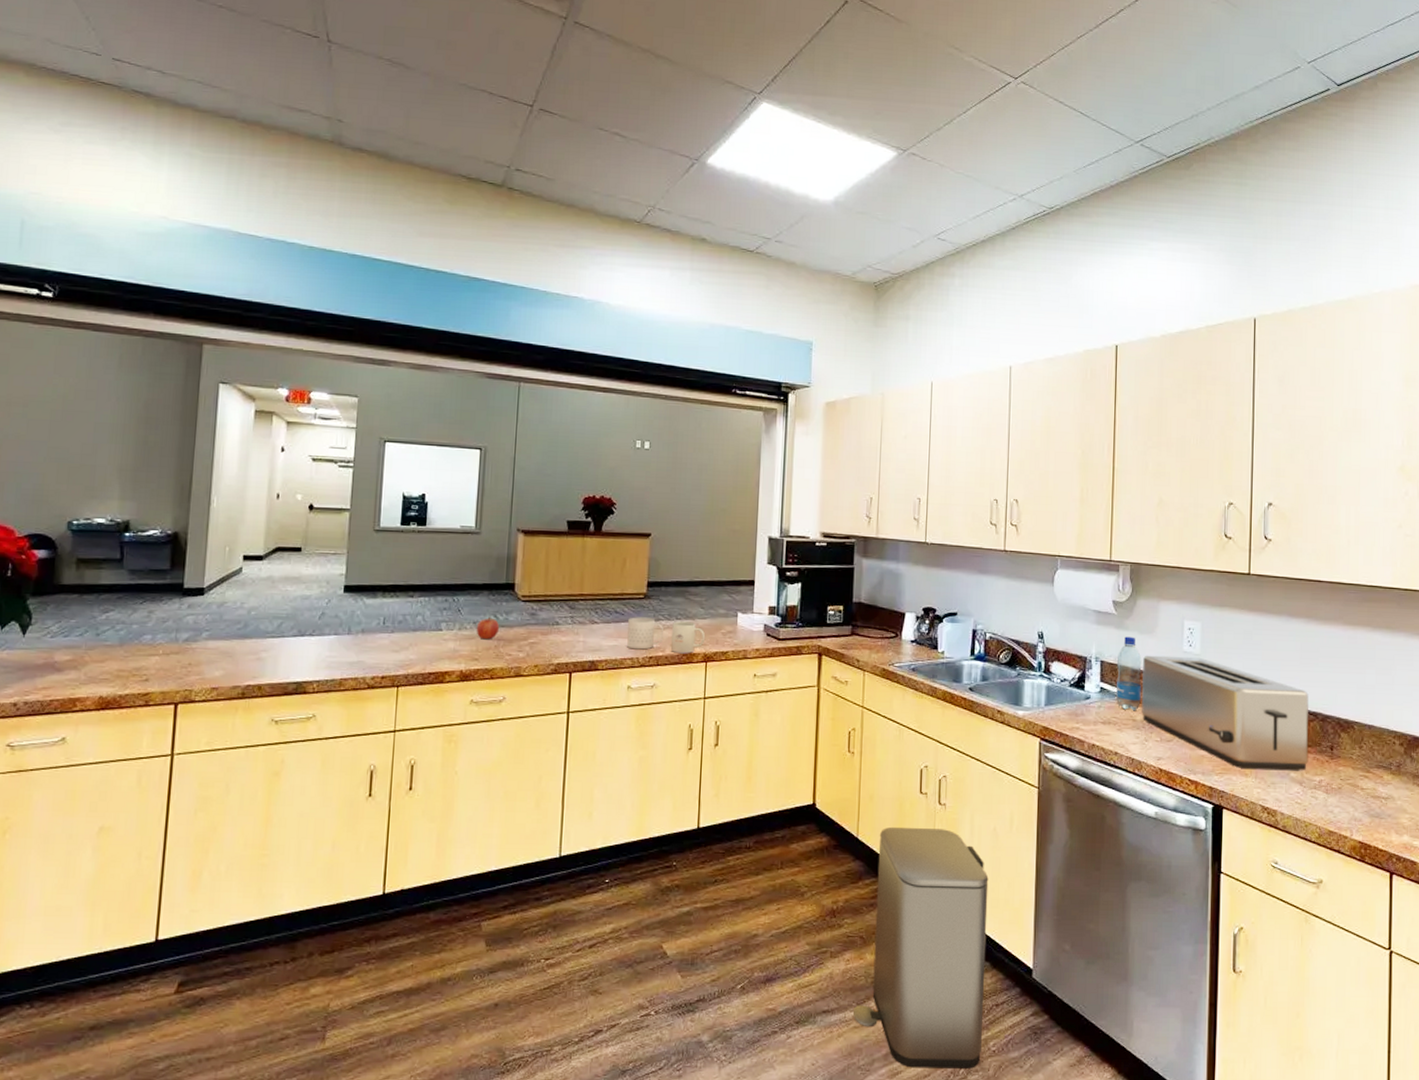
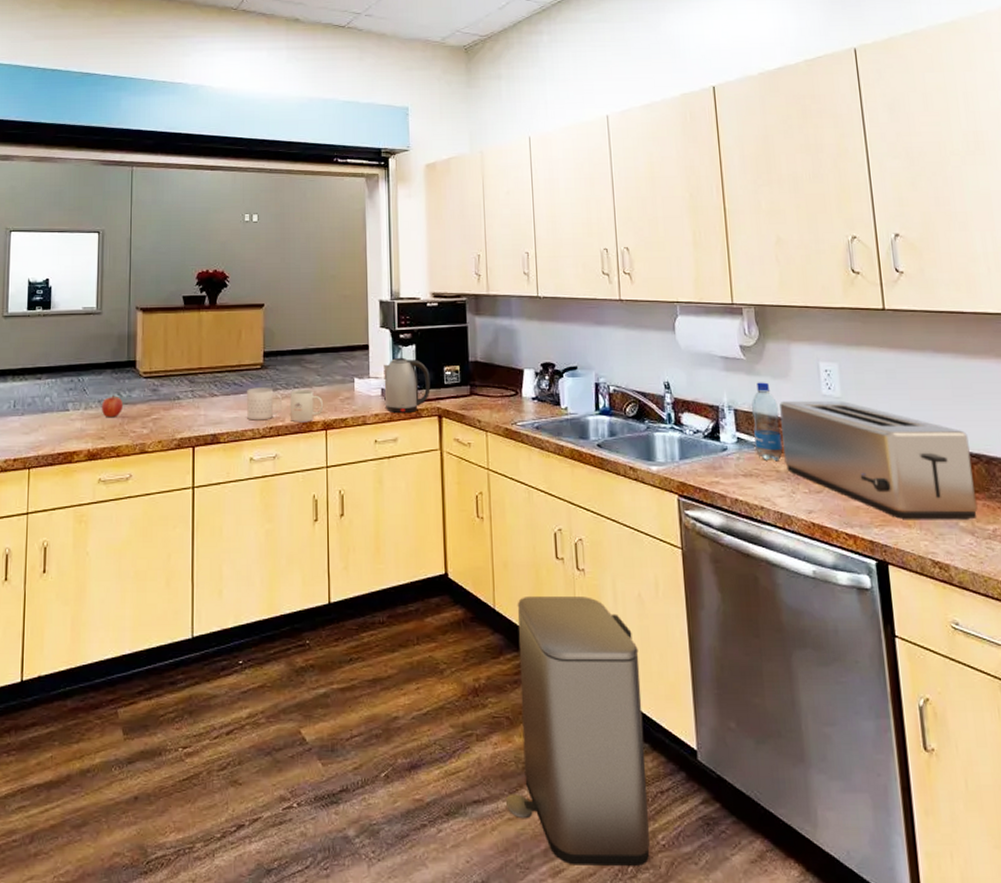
kettle: none [766,594,814,649] -> present [383,357,431,413]

